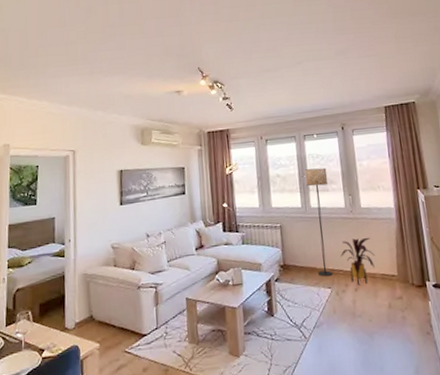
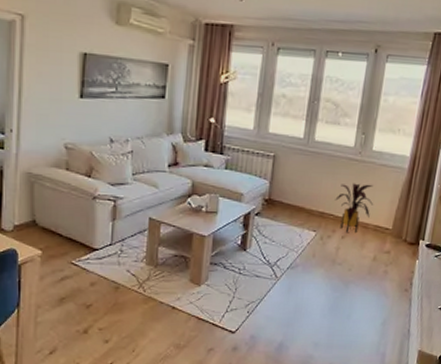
floor lamp: present [304,168,333,277] -> none [306,94,344,220]

